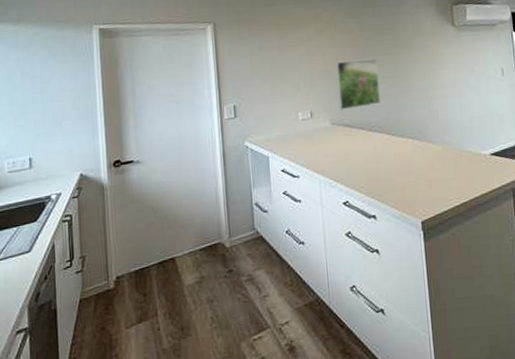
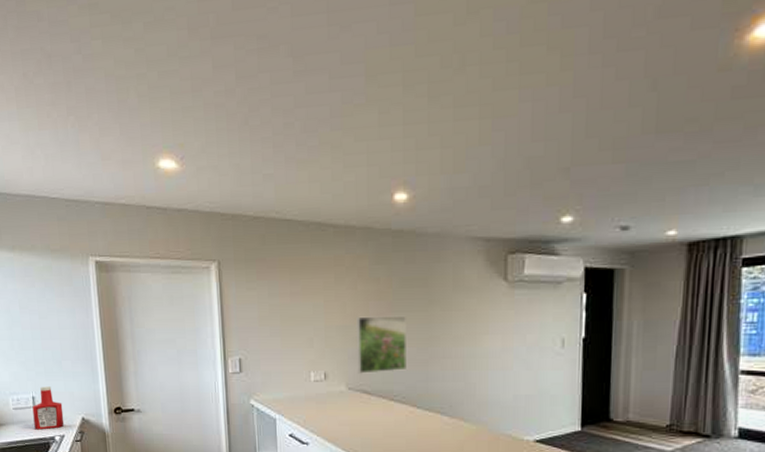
ketchup bottle: none [29,147,62,191] -> present [32,386,65,430]

